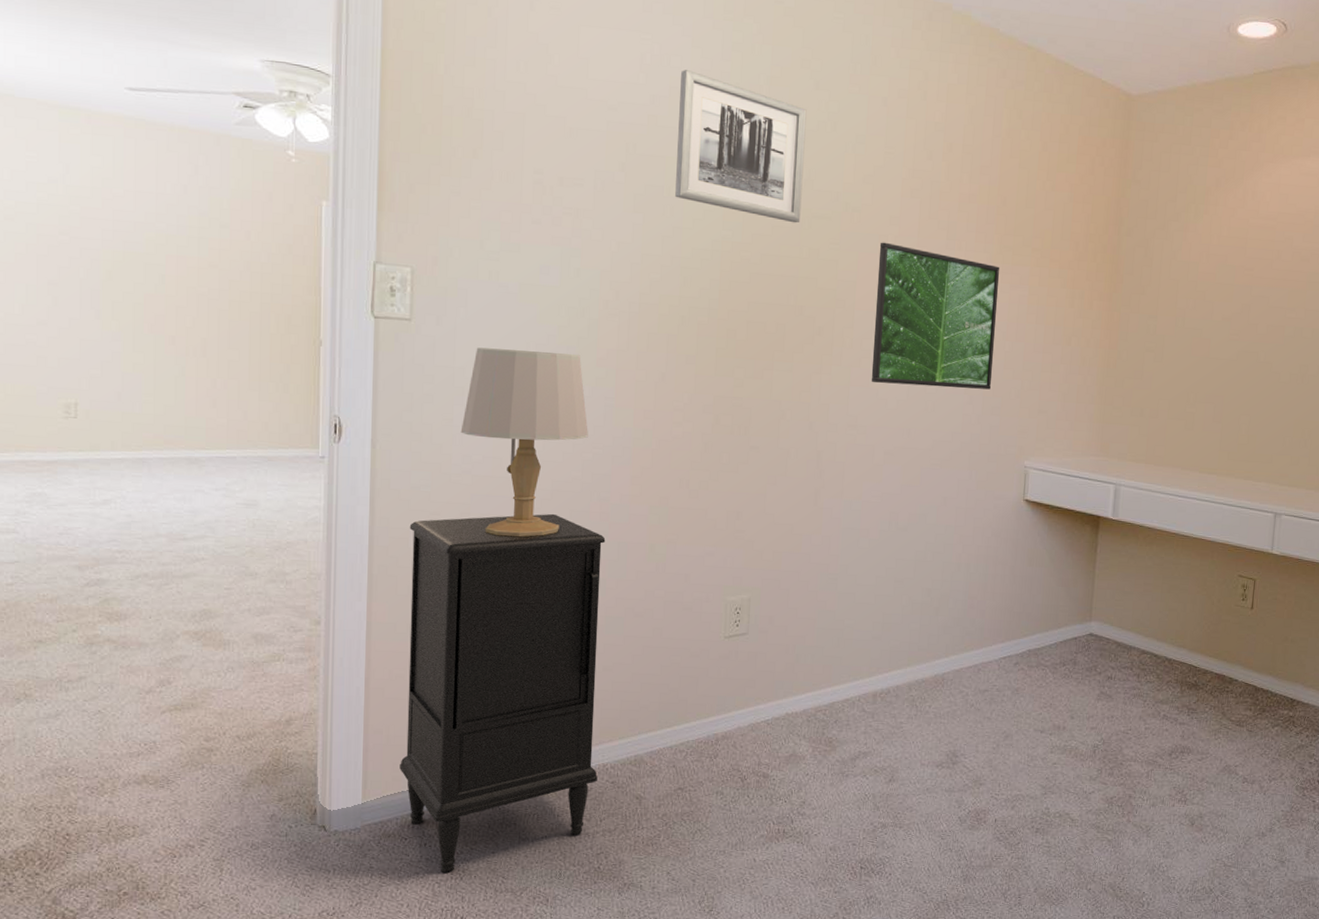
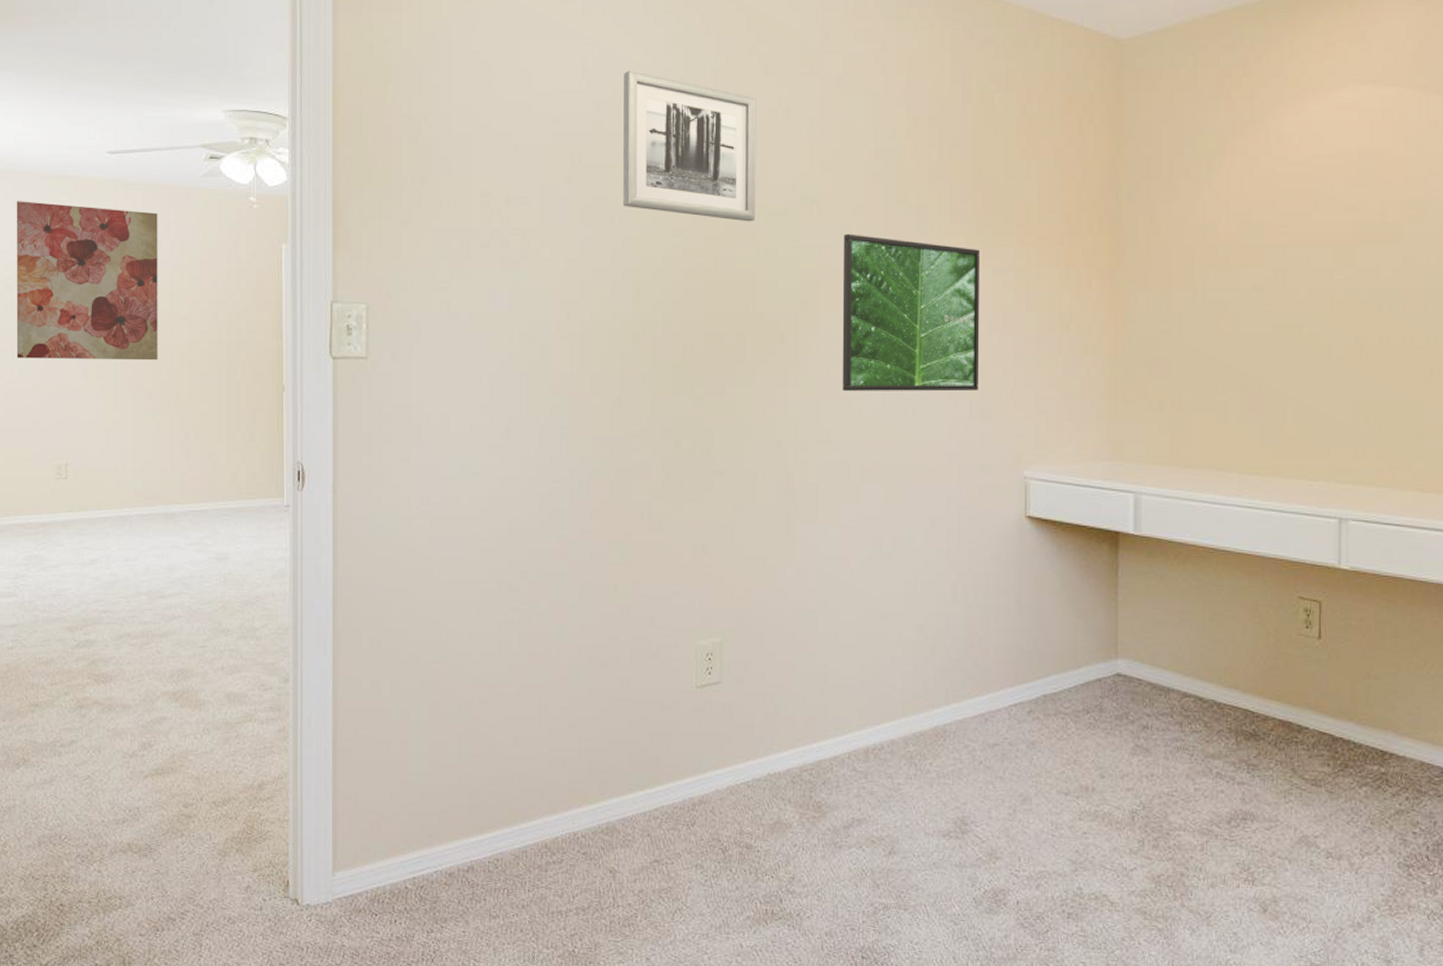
wall art: none [17,128,184,306] -> present [16,201,158,361]
nightstand: present [400,513,606,874] -> none [368,555,568,954]
table lamp: present [460,347,588,537] -> none [418,381,545,582]

